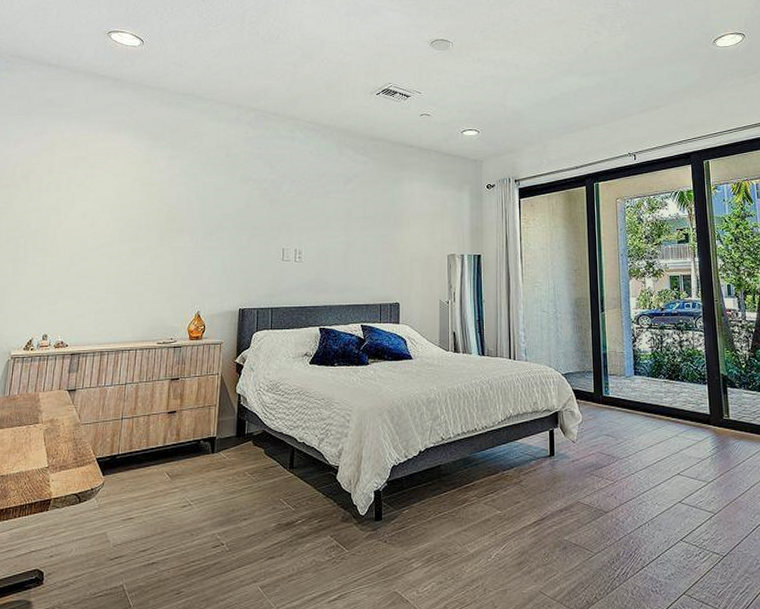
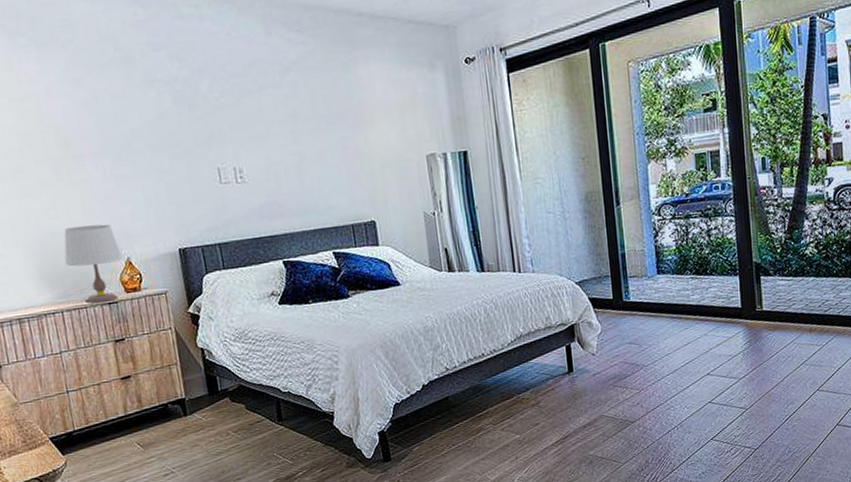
table lamp: none [148,282,194,347] -> present [64,224,123,305]

